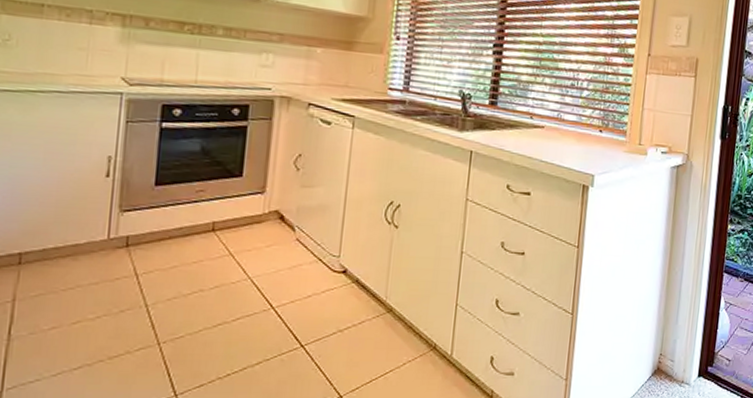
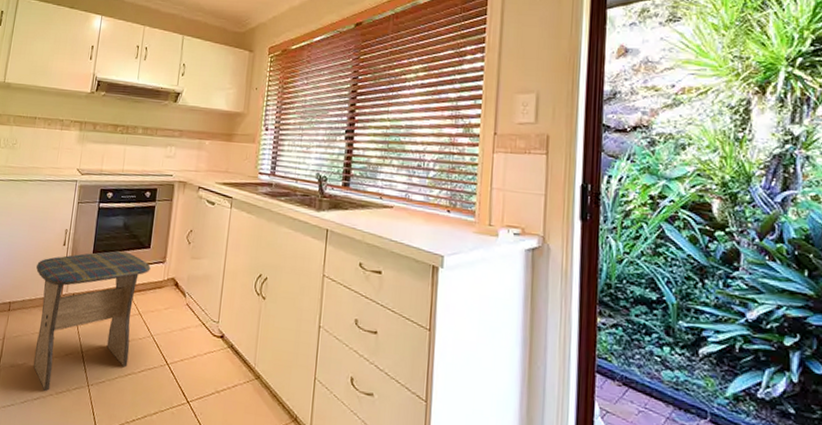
stool: none [62,181,244,357] -> present [33,251,151,391]

